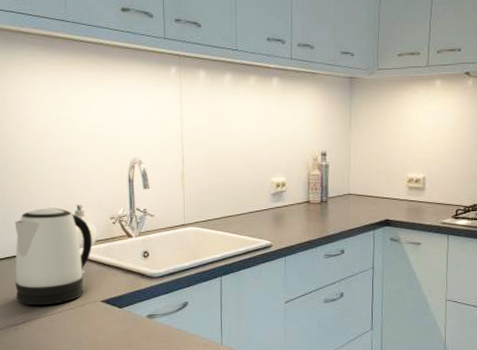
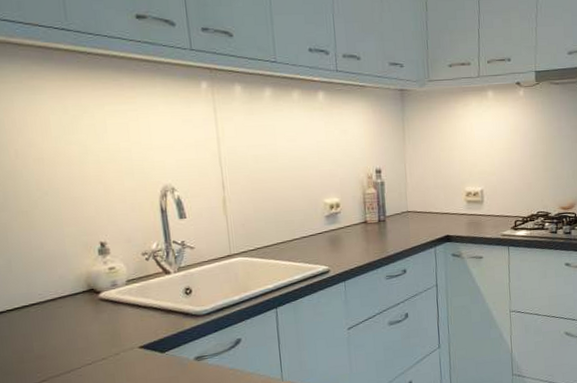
kettle: present [14,207,92,306] -> none [22,246,123,360]

